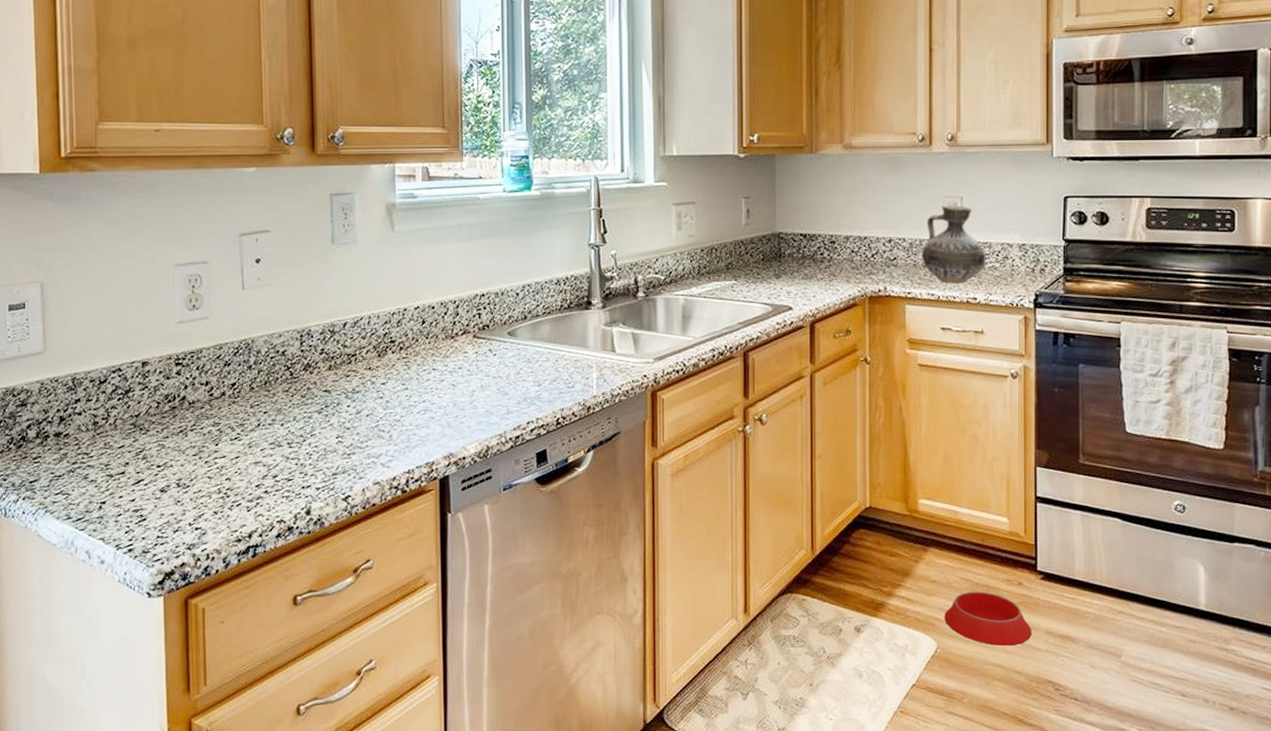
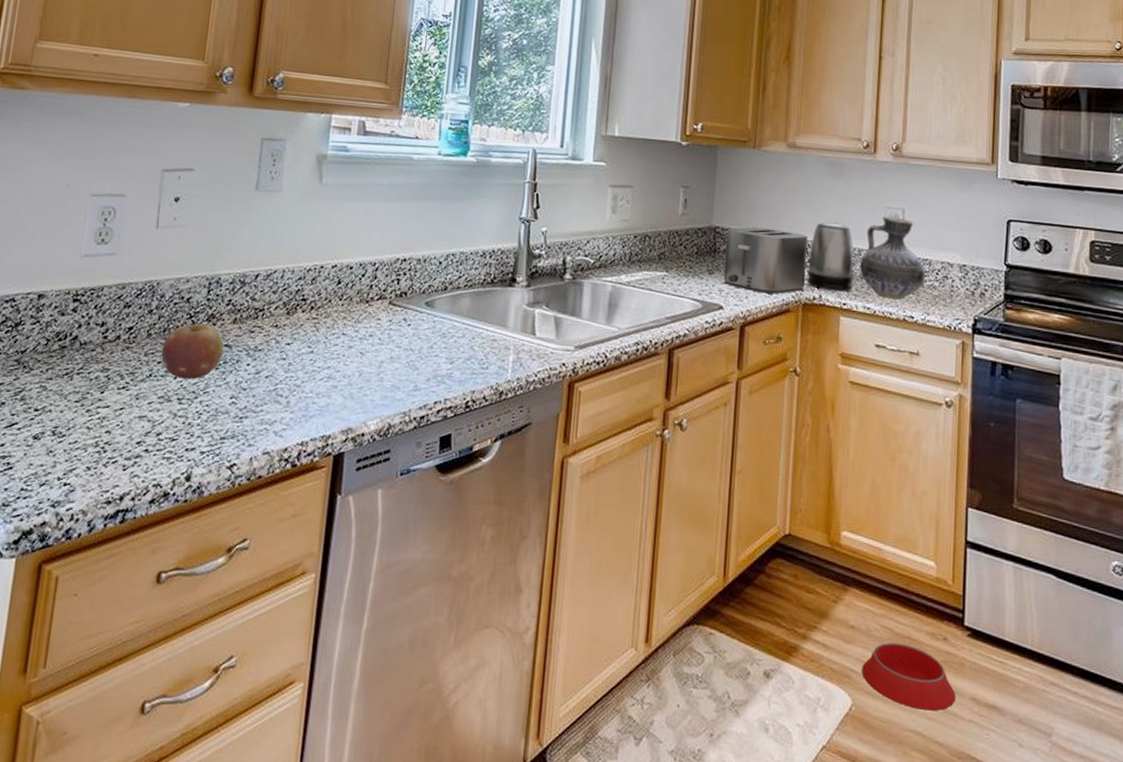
fruit: none [266,373,323,425] -> present [161,323,224,380]
toaster: none [790,228,870,292] -> present [723,227,808,295]
kettle: none [870,217,916,281] -> present [806,222,854,291]

